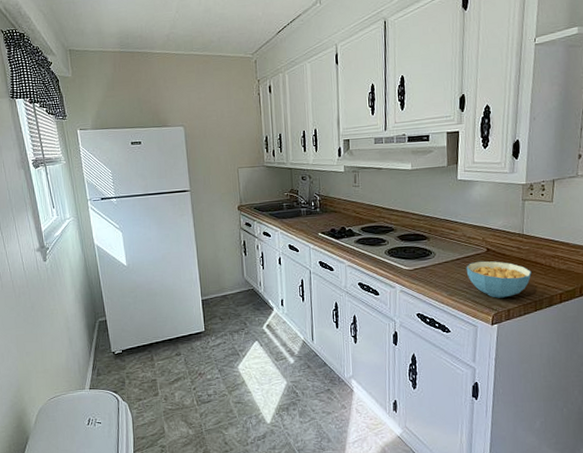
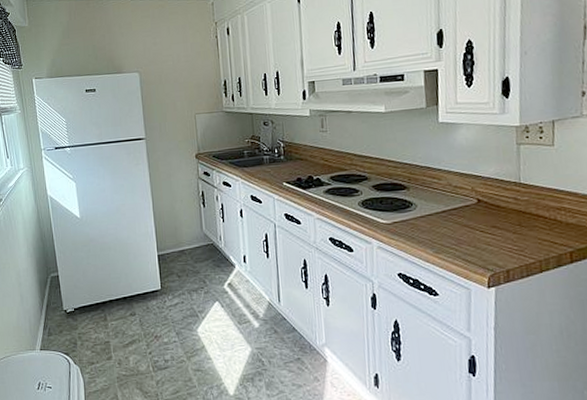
cereal bowl: present [466,261,532,298] -> none [453,213,534,257]

